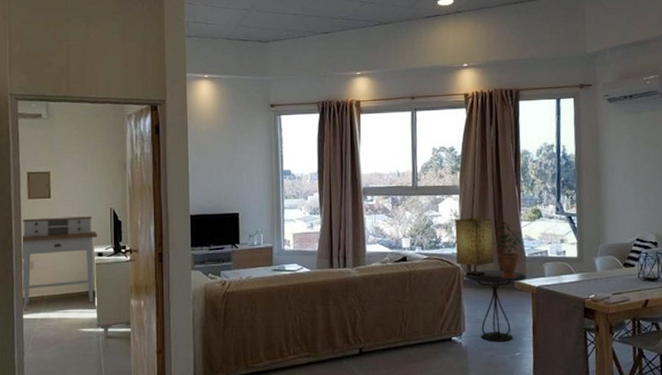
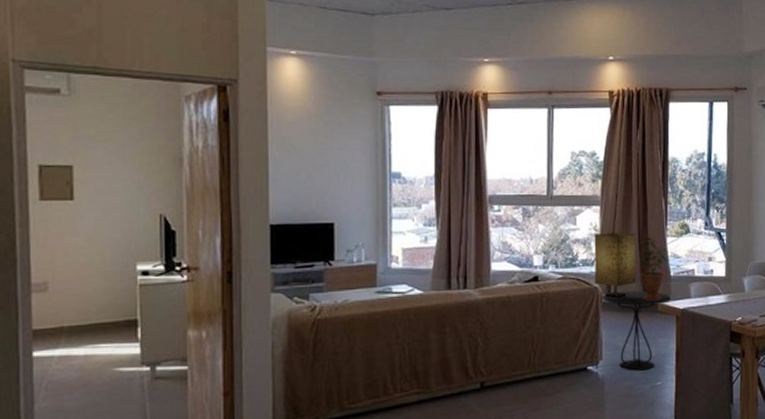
desk: present [20,216,97,309] -> none [28,224,141,344]

